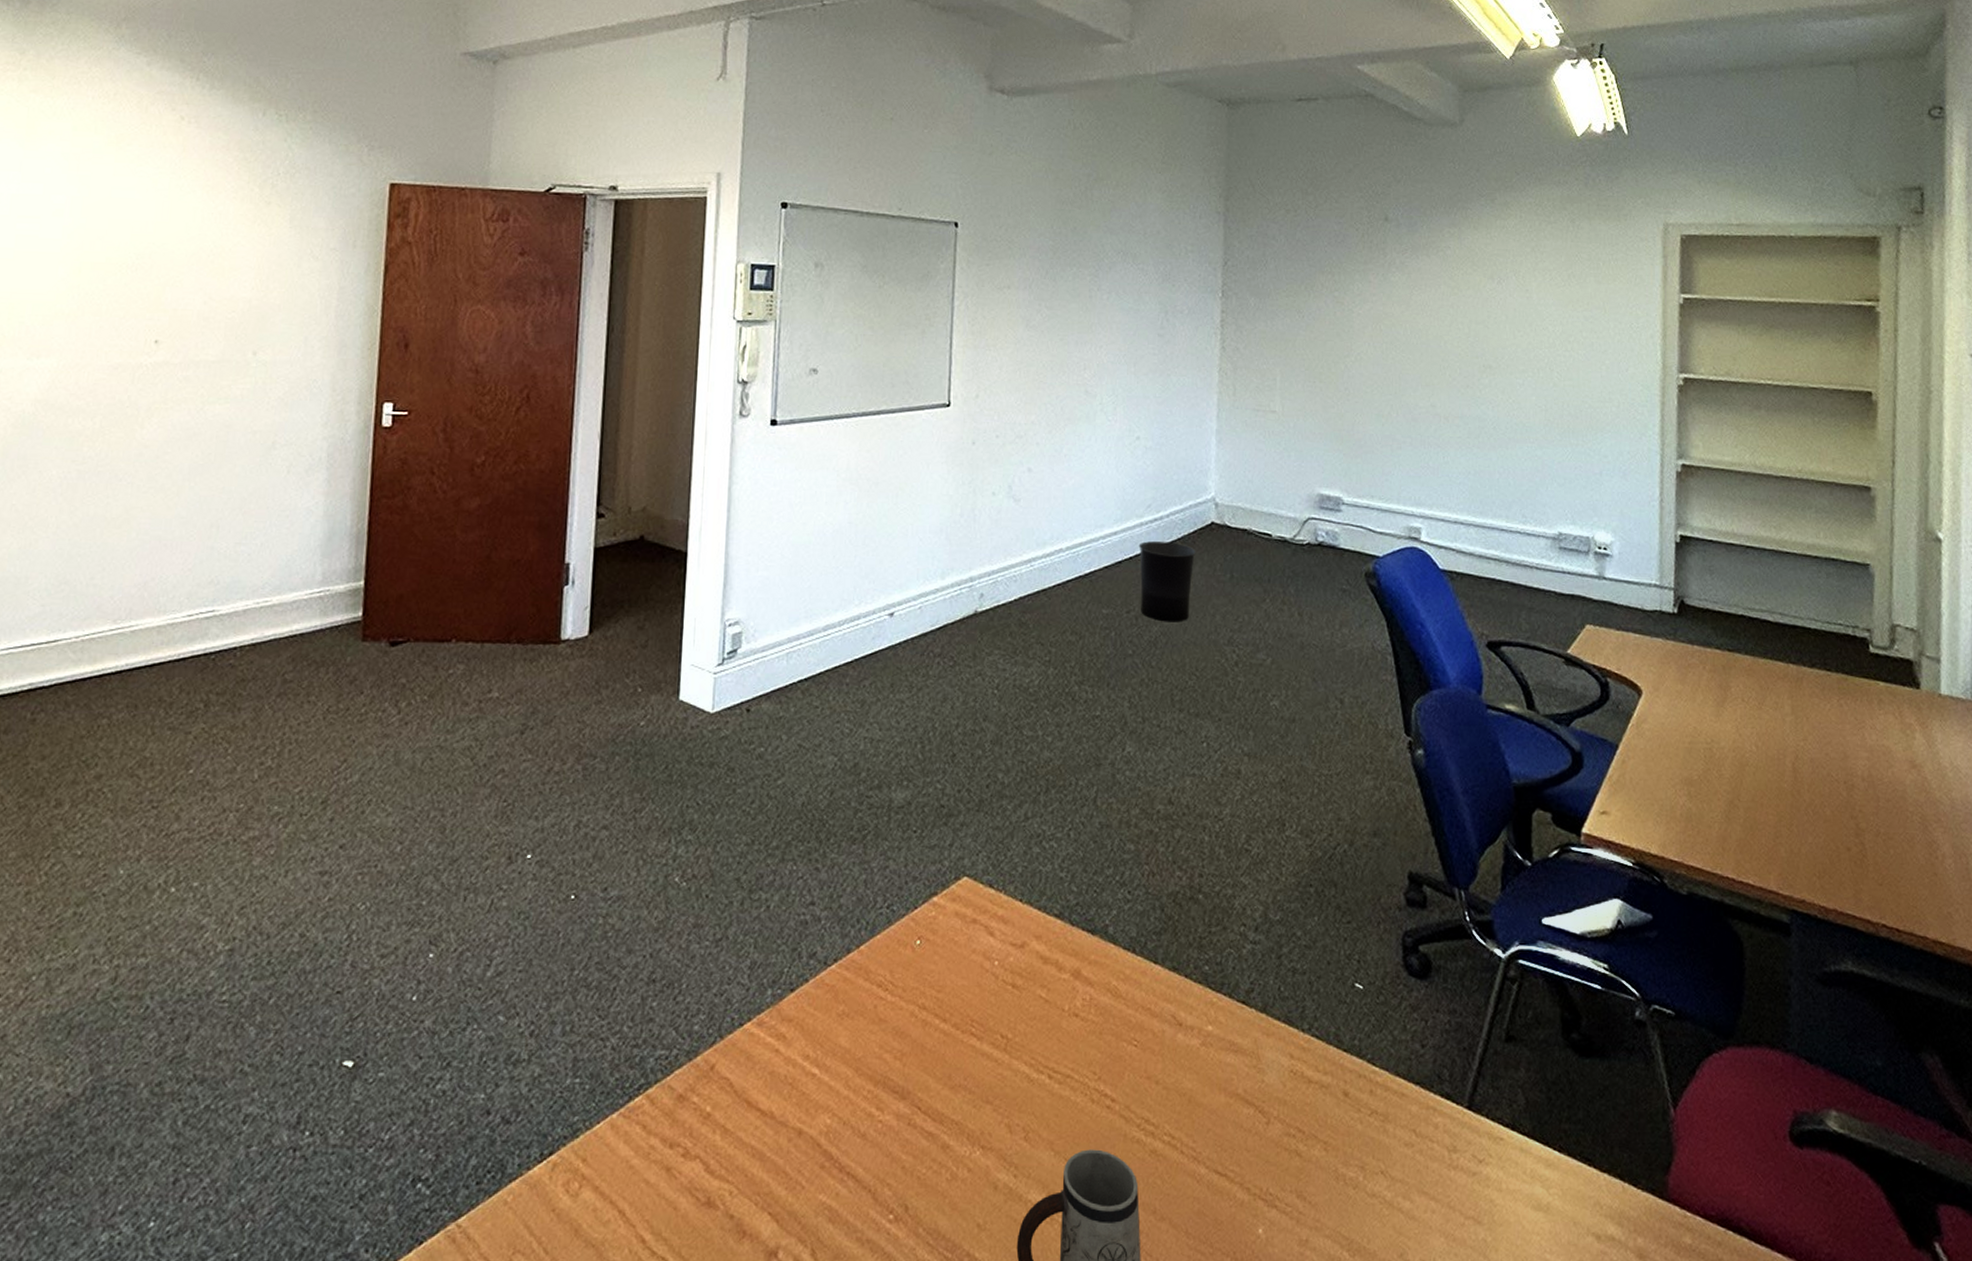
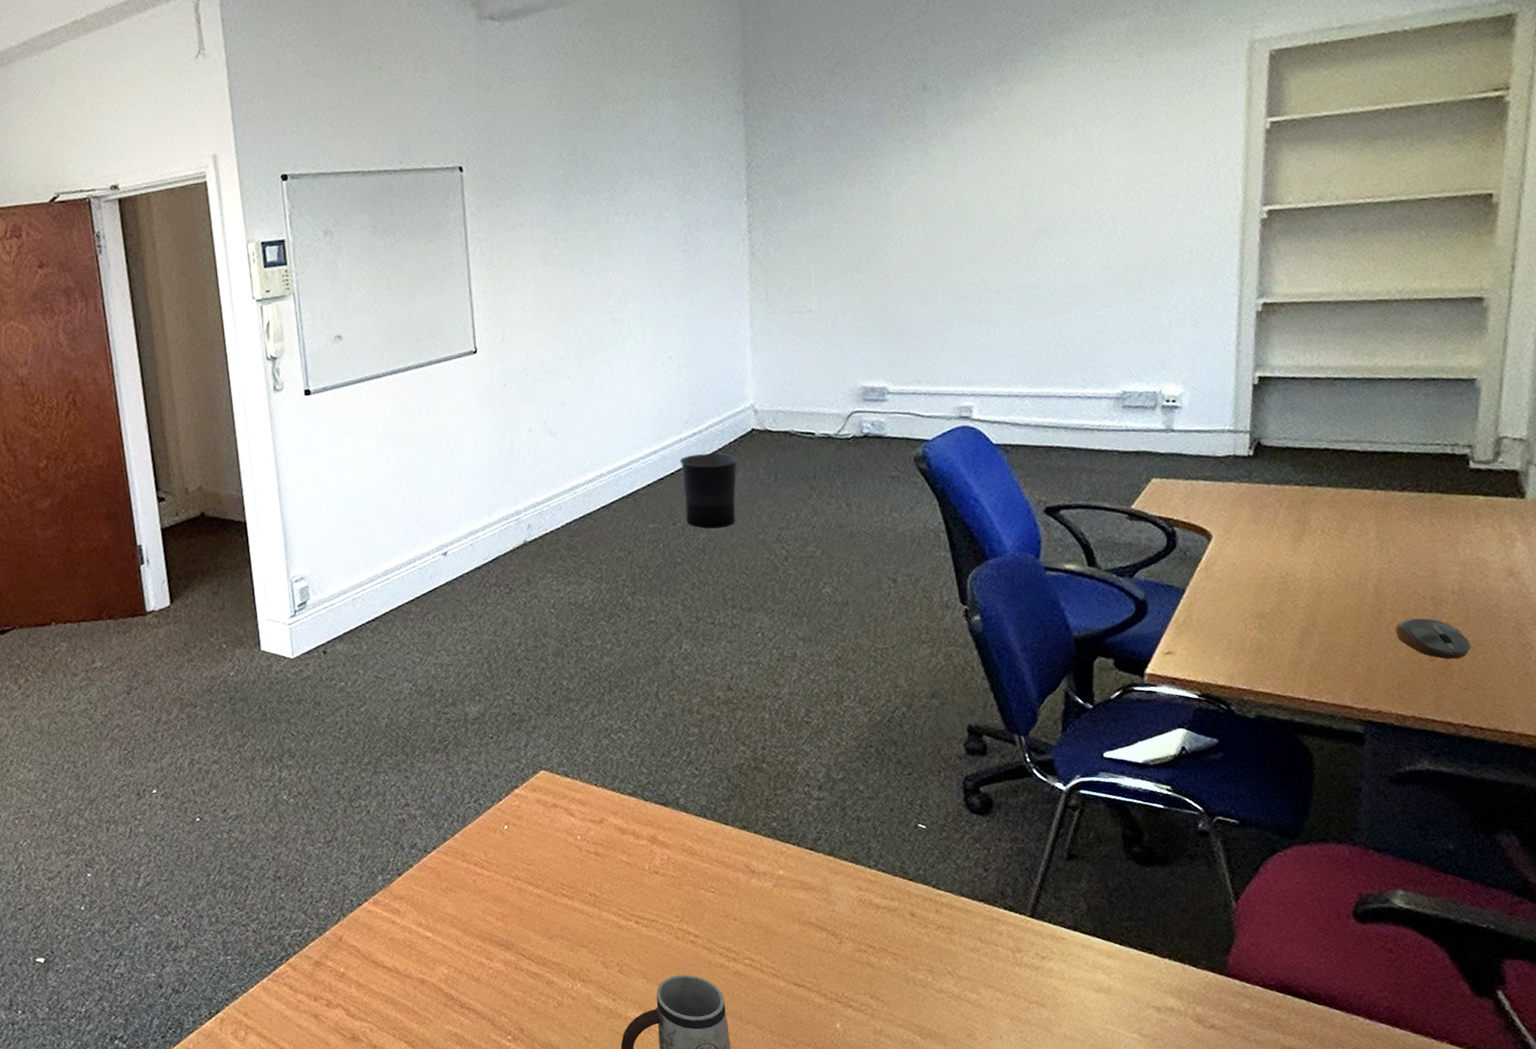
computer mouse: none [1814,802,1883,850] -> present [1396,618,1471,659]

